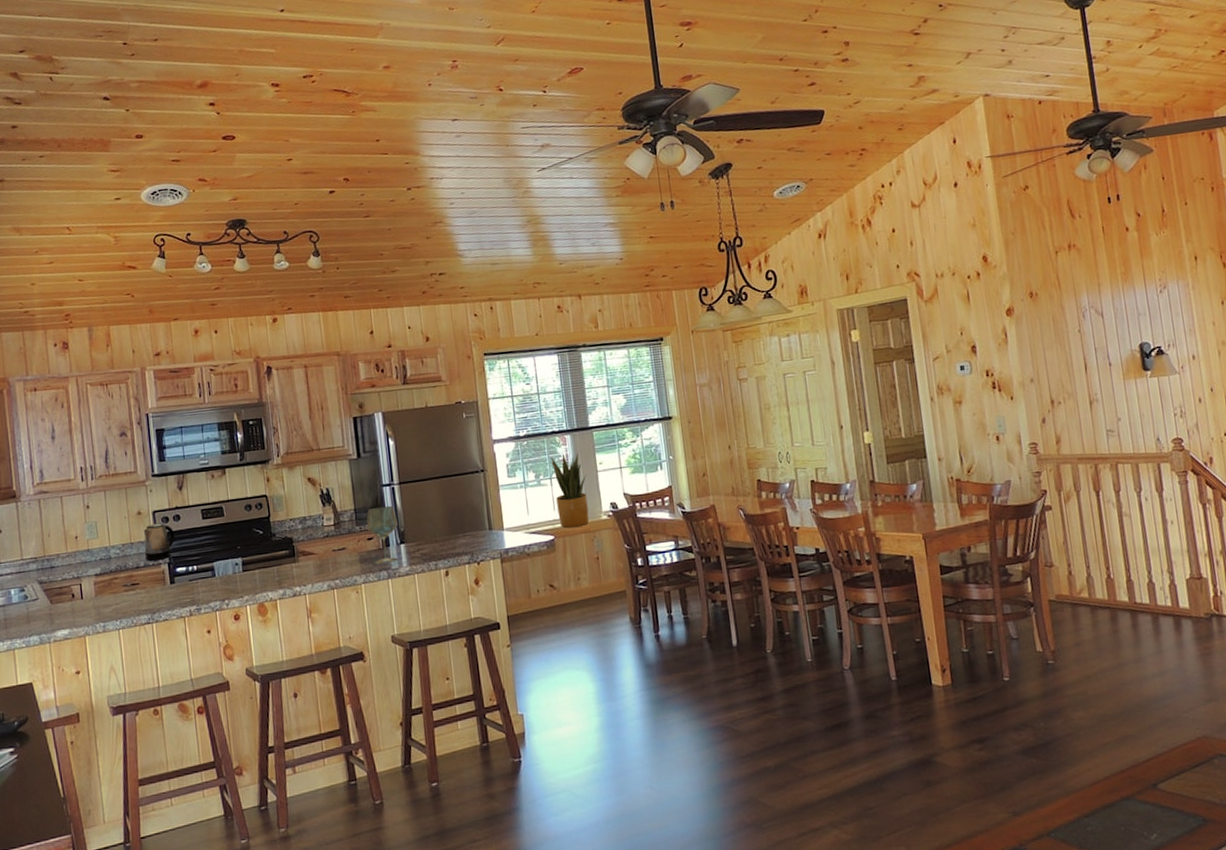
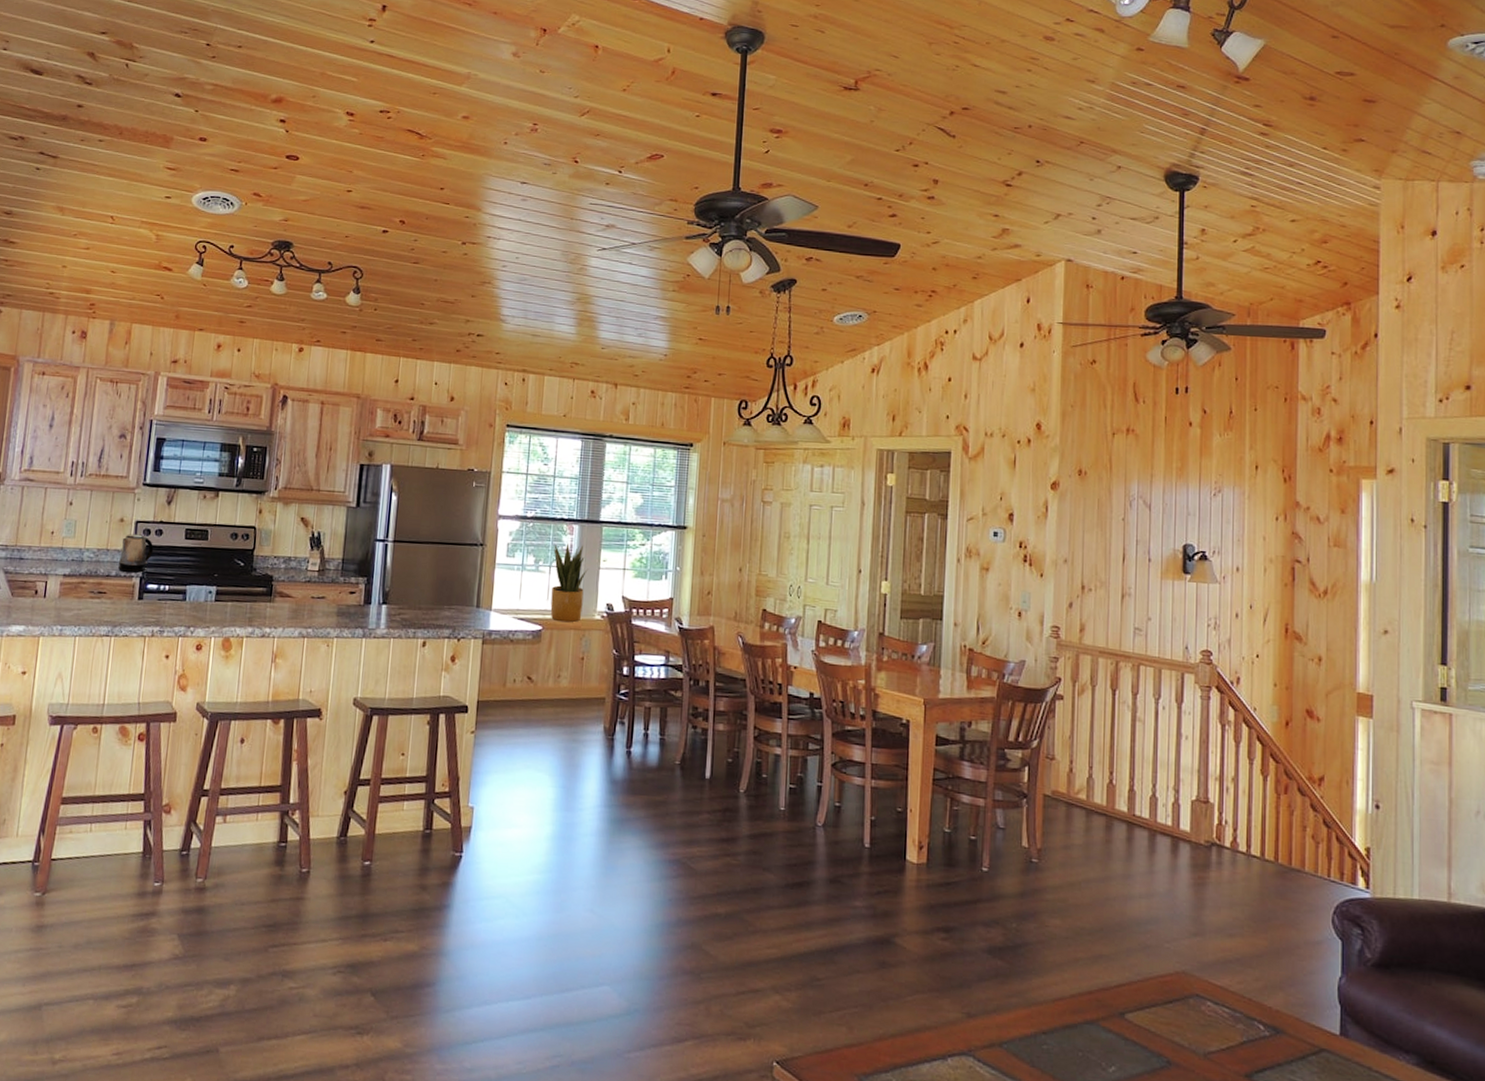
wine glass: present [366,505,399,565] -> none [351,561,384,622]

